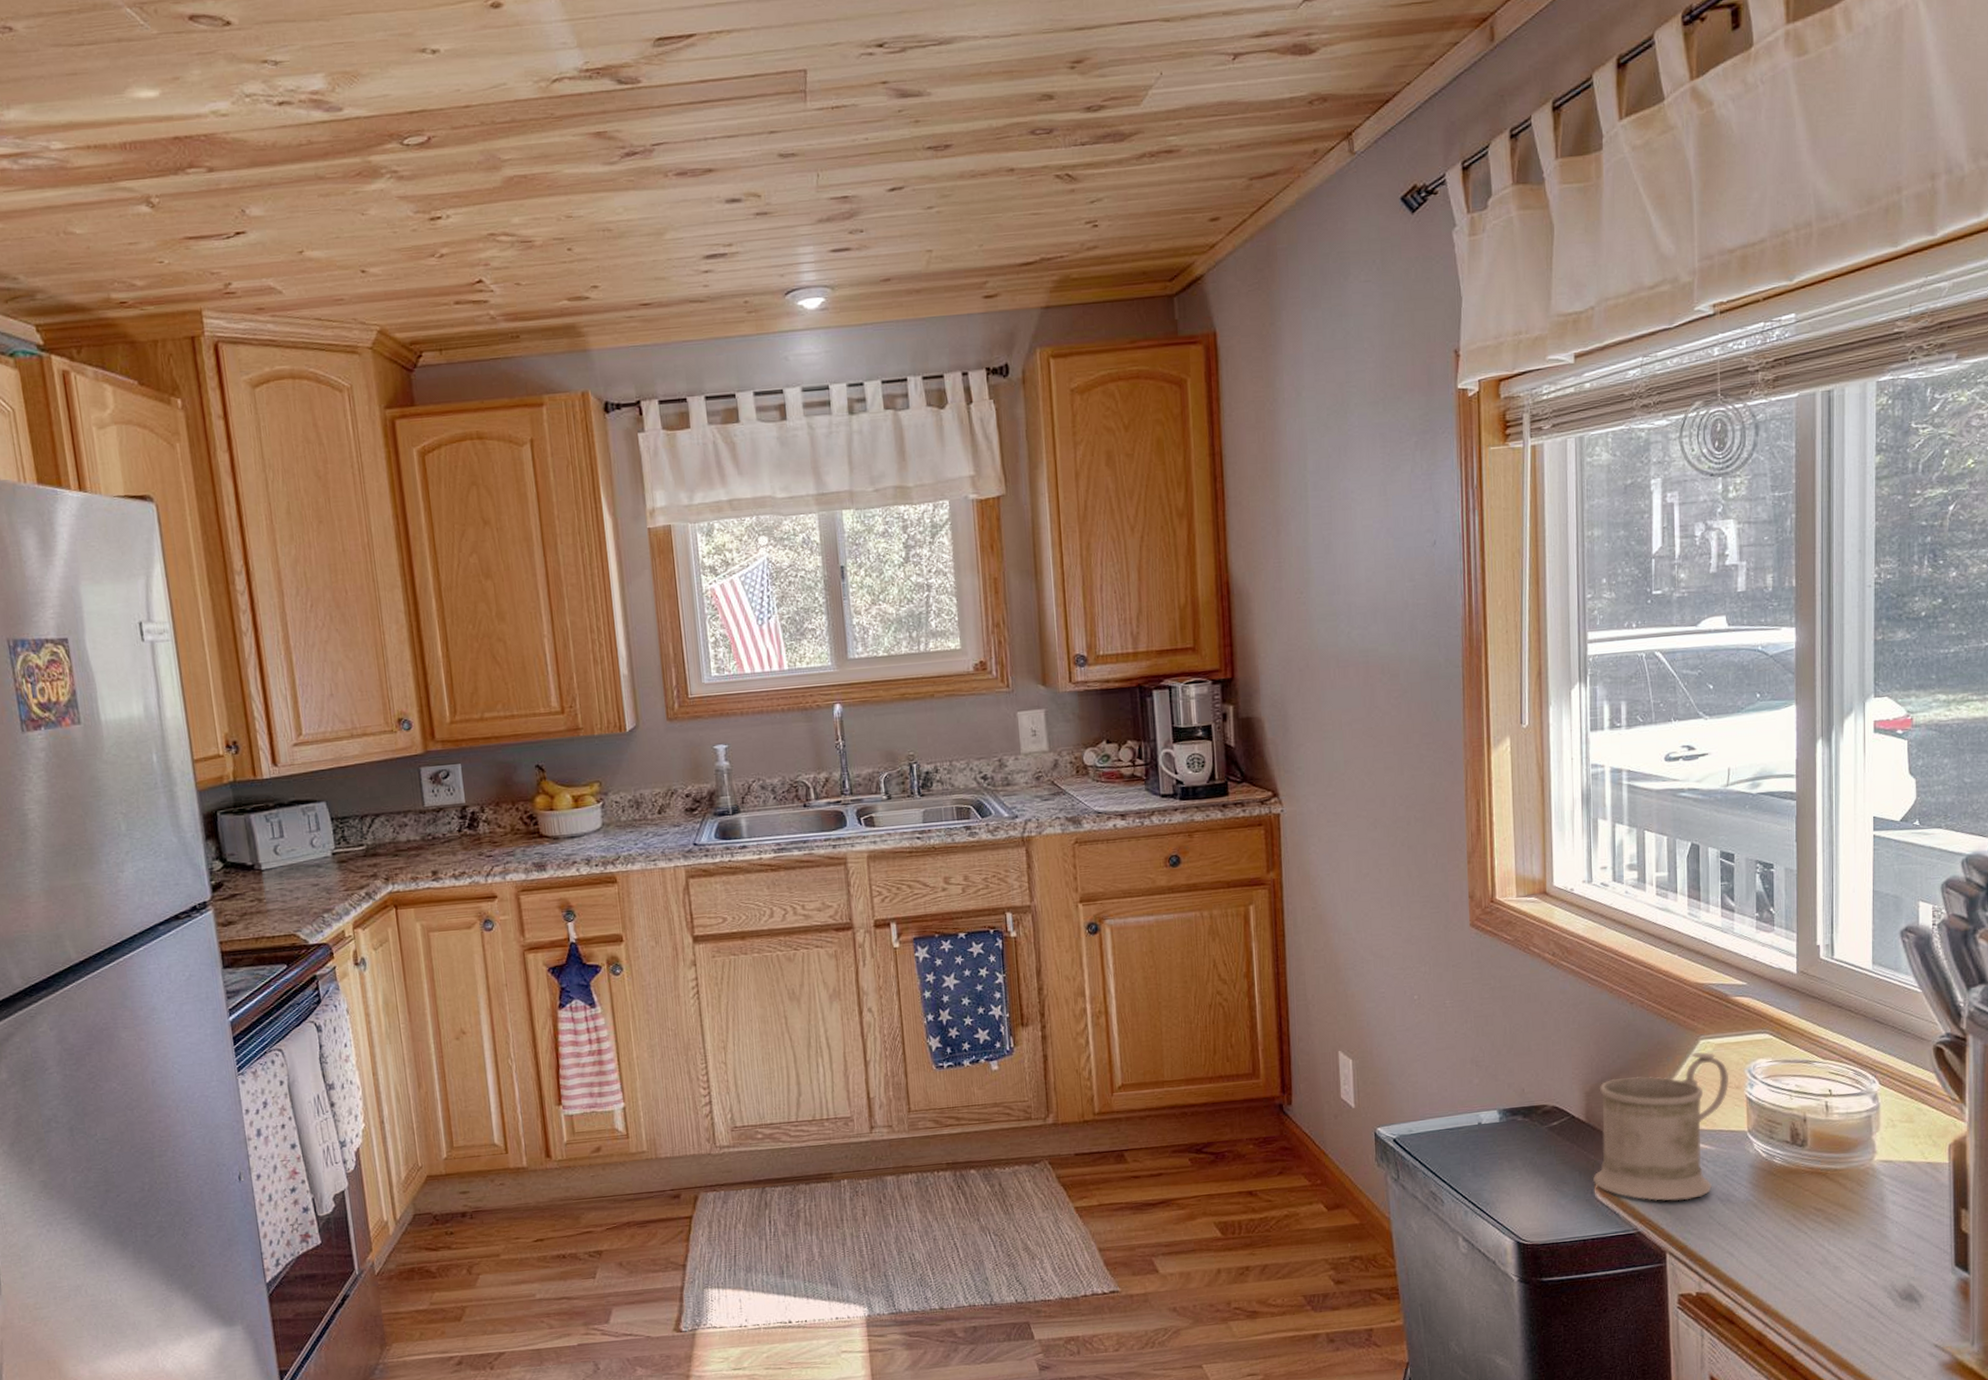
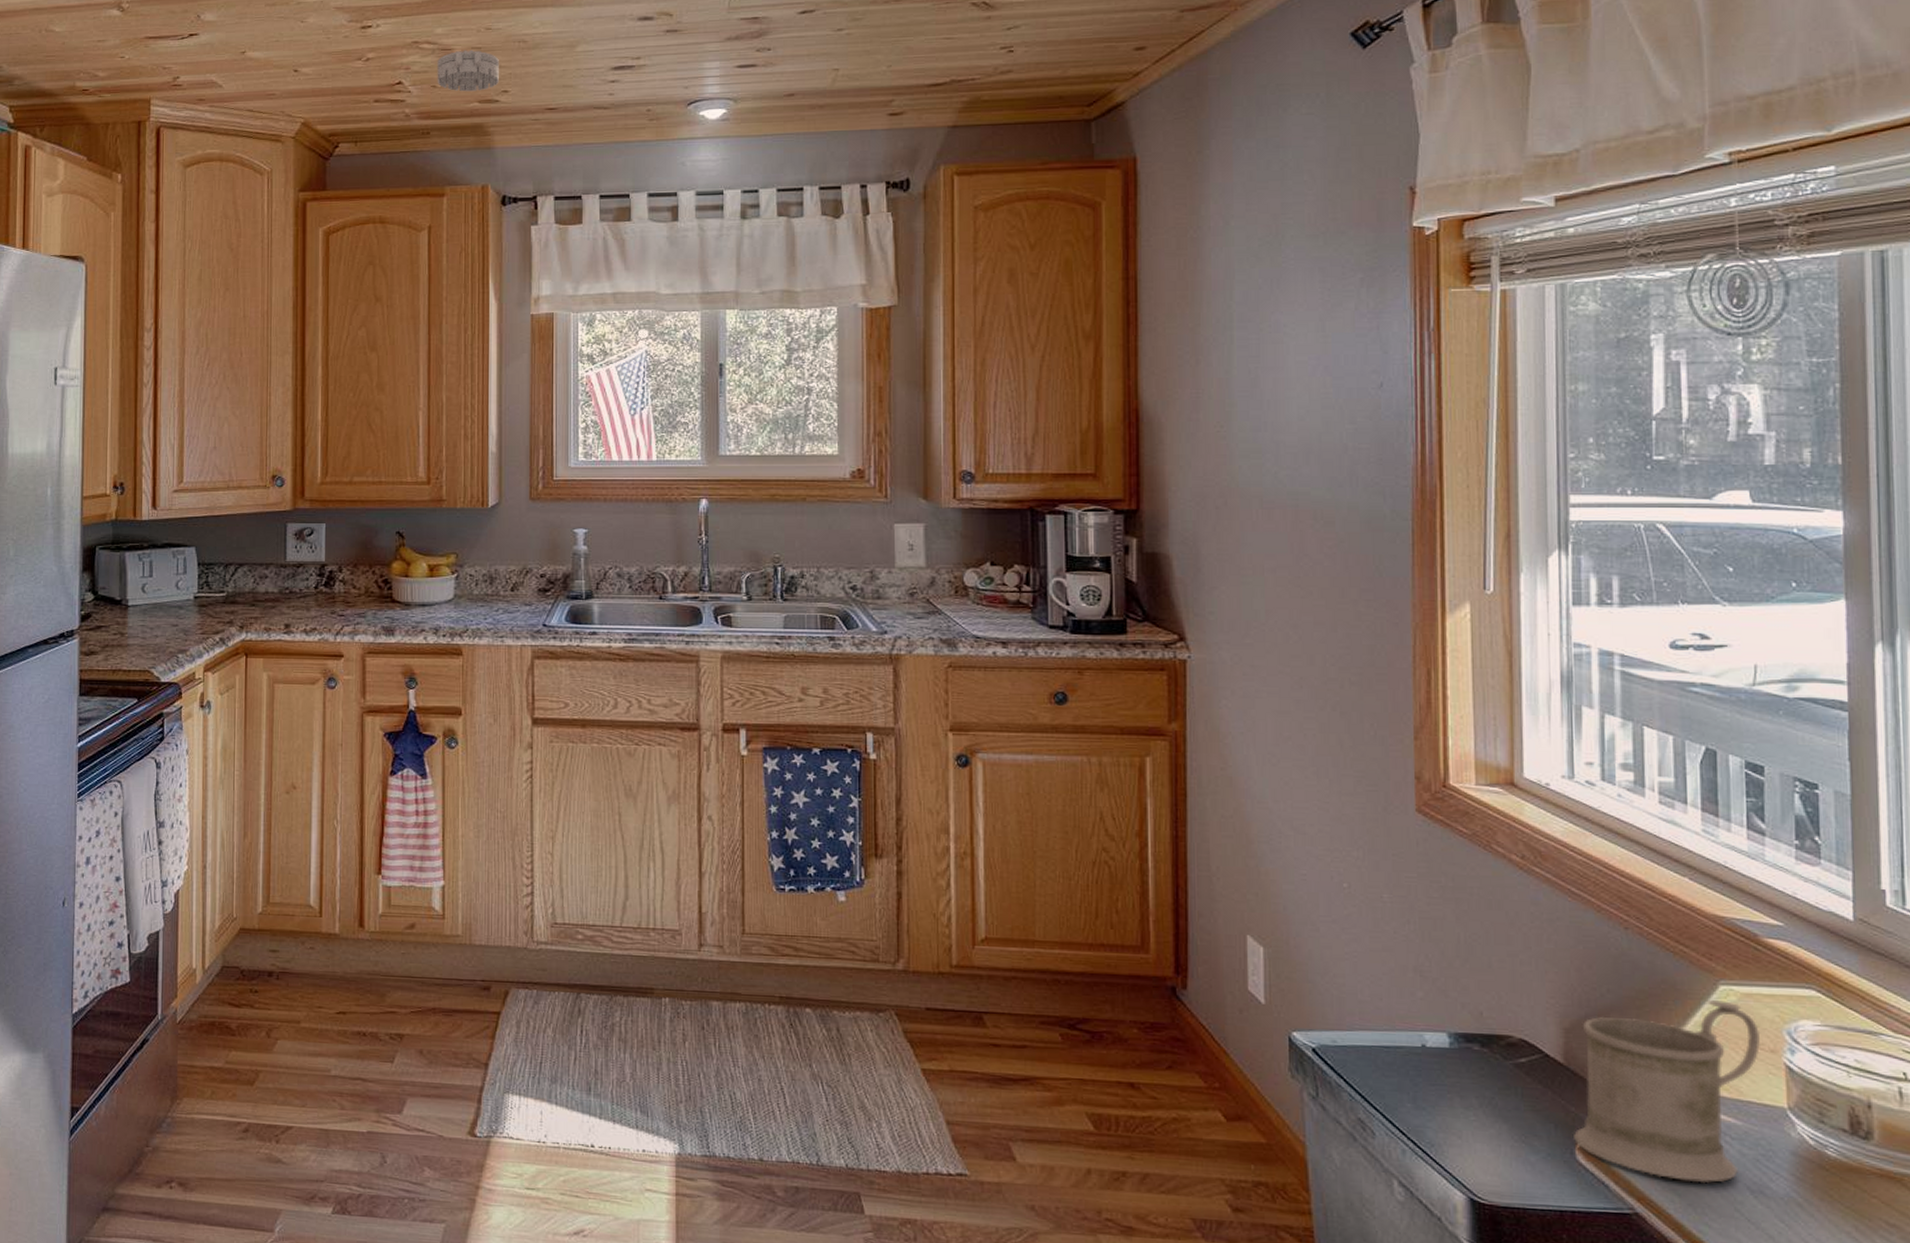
smoke detector: none [518,241,587,289] -> present [437,49,499,92]

